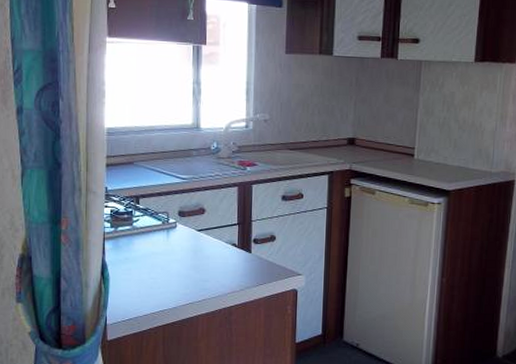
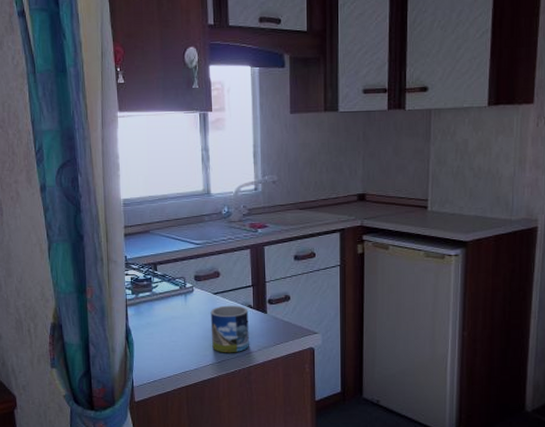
mug: none [192,243,233,292] -> present [210,305,249,353]

